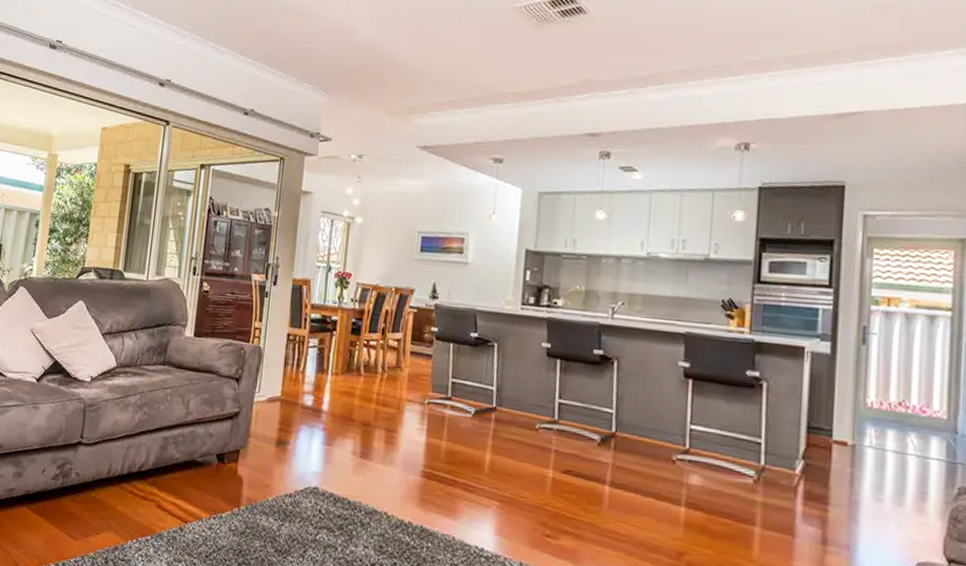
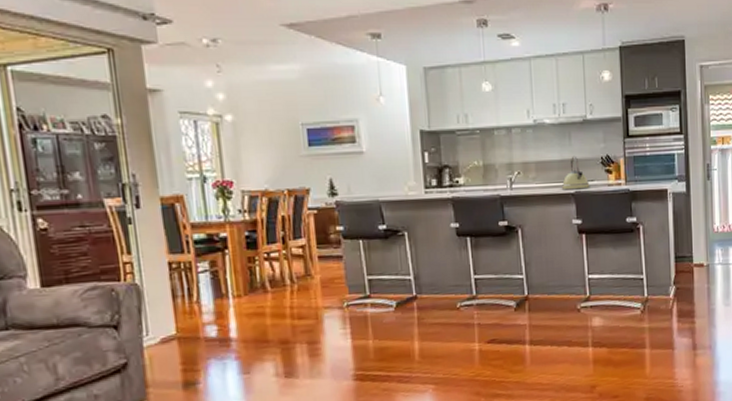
kettle: none [670,294,705,332] -> present [561,156,590,190]

